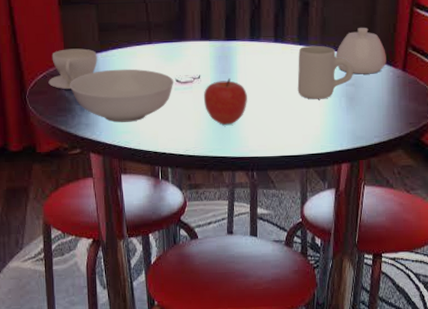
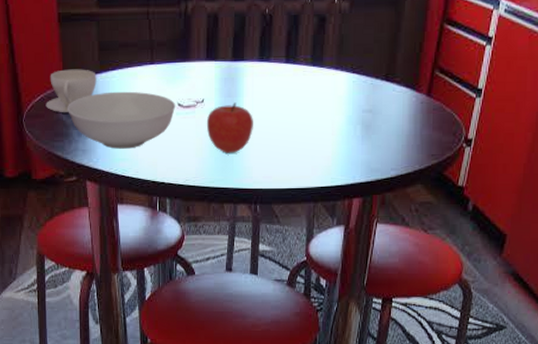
mug: present [297,45,353,100] -> none [308,66,371,127]
sugar bowl: present [335,27,387,74] -> none [351,46,410,100]

